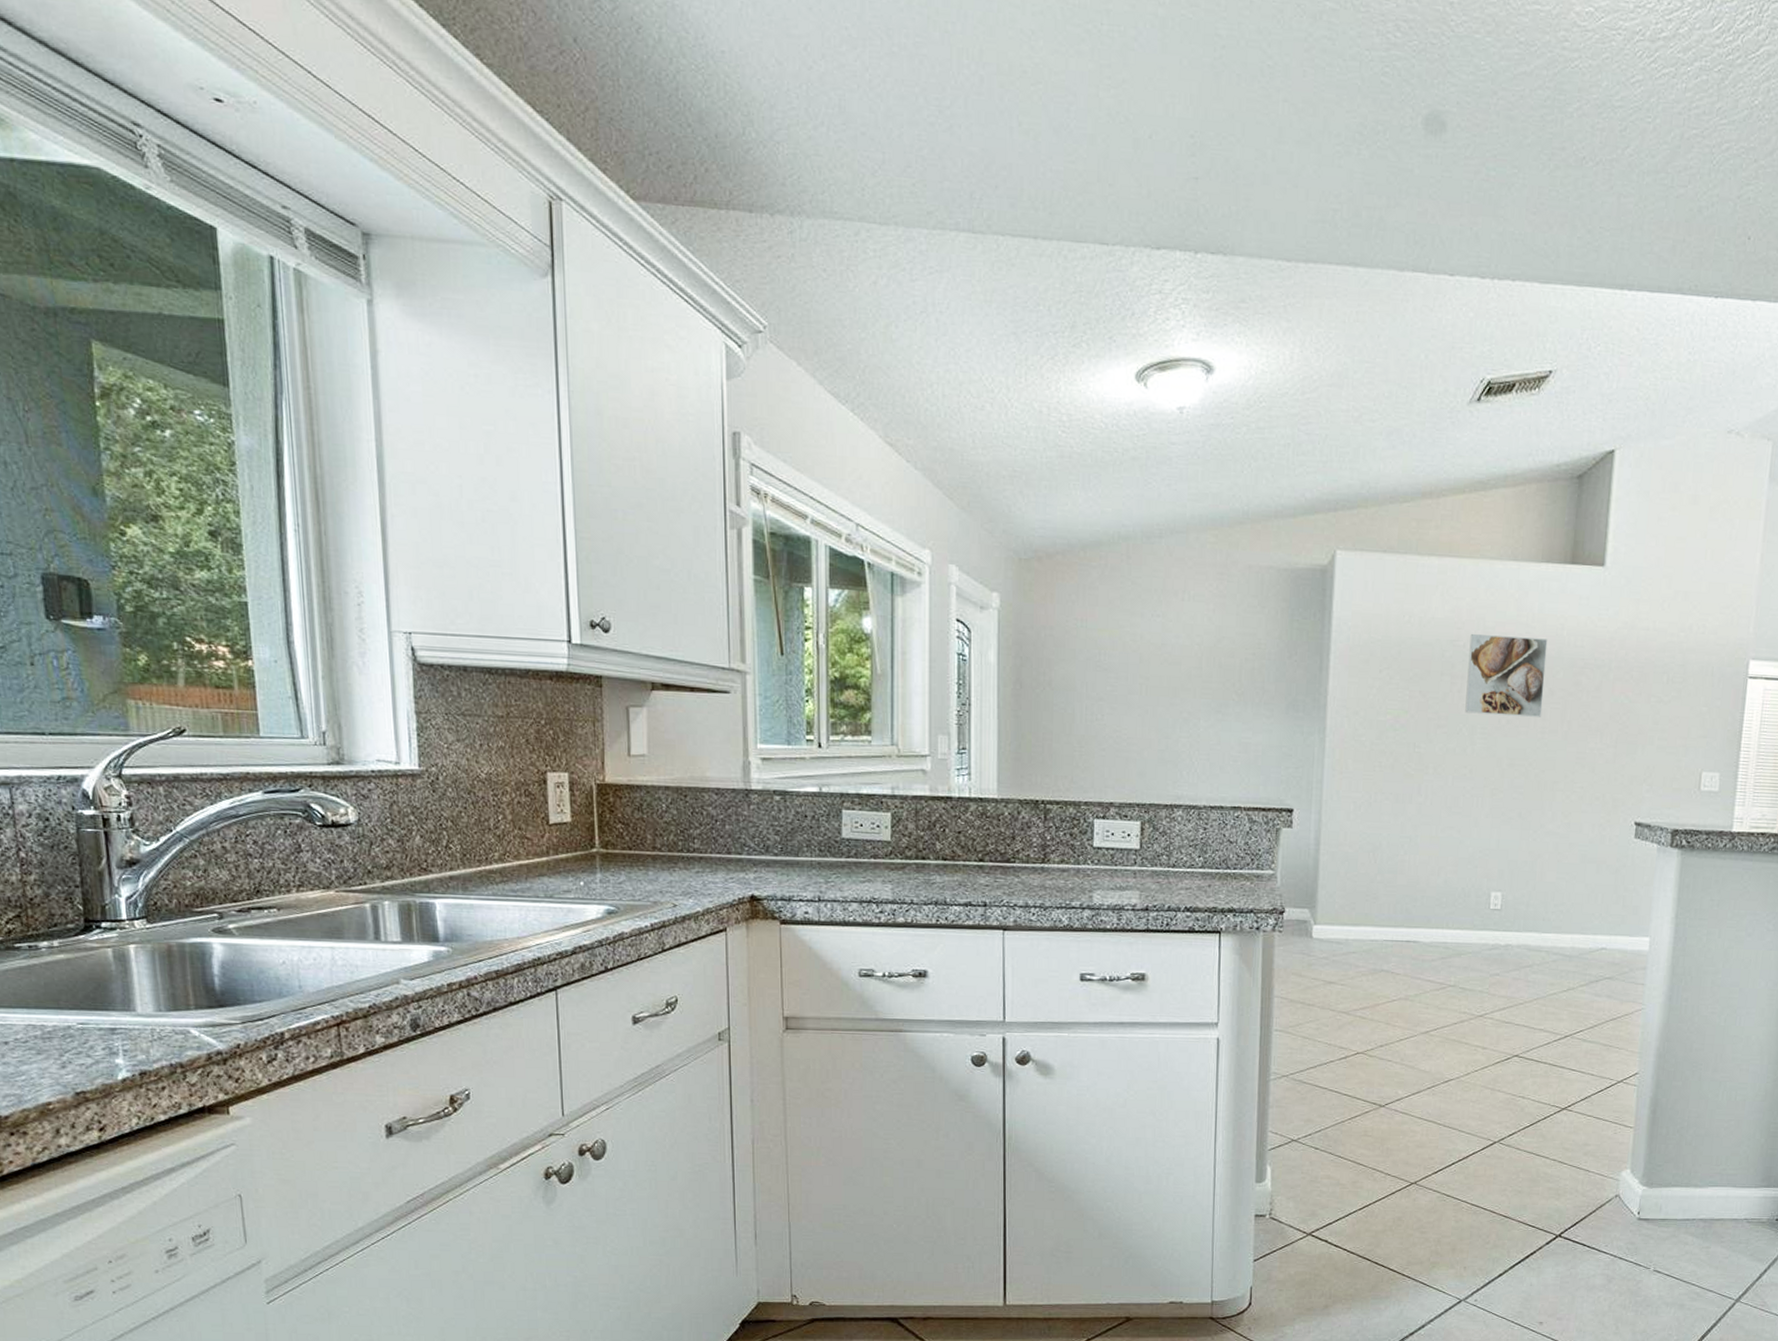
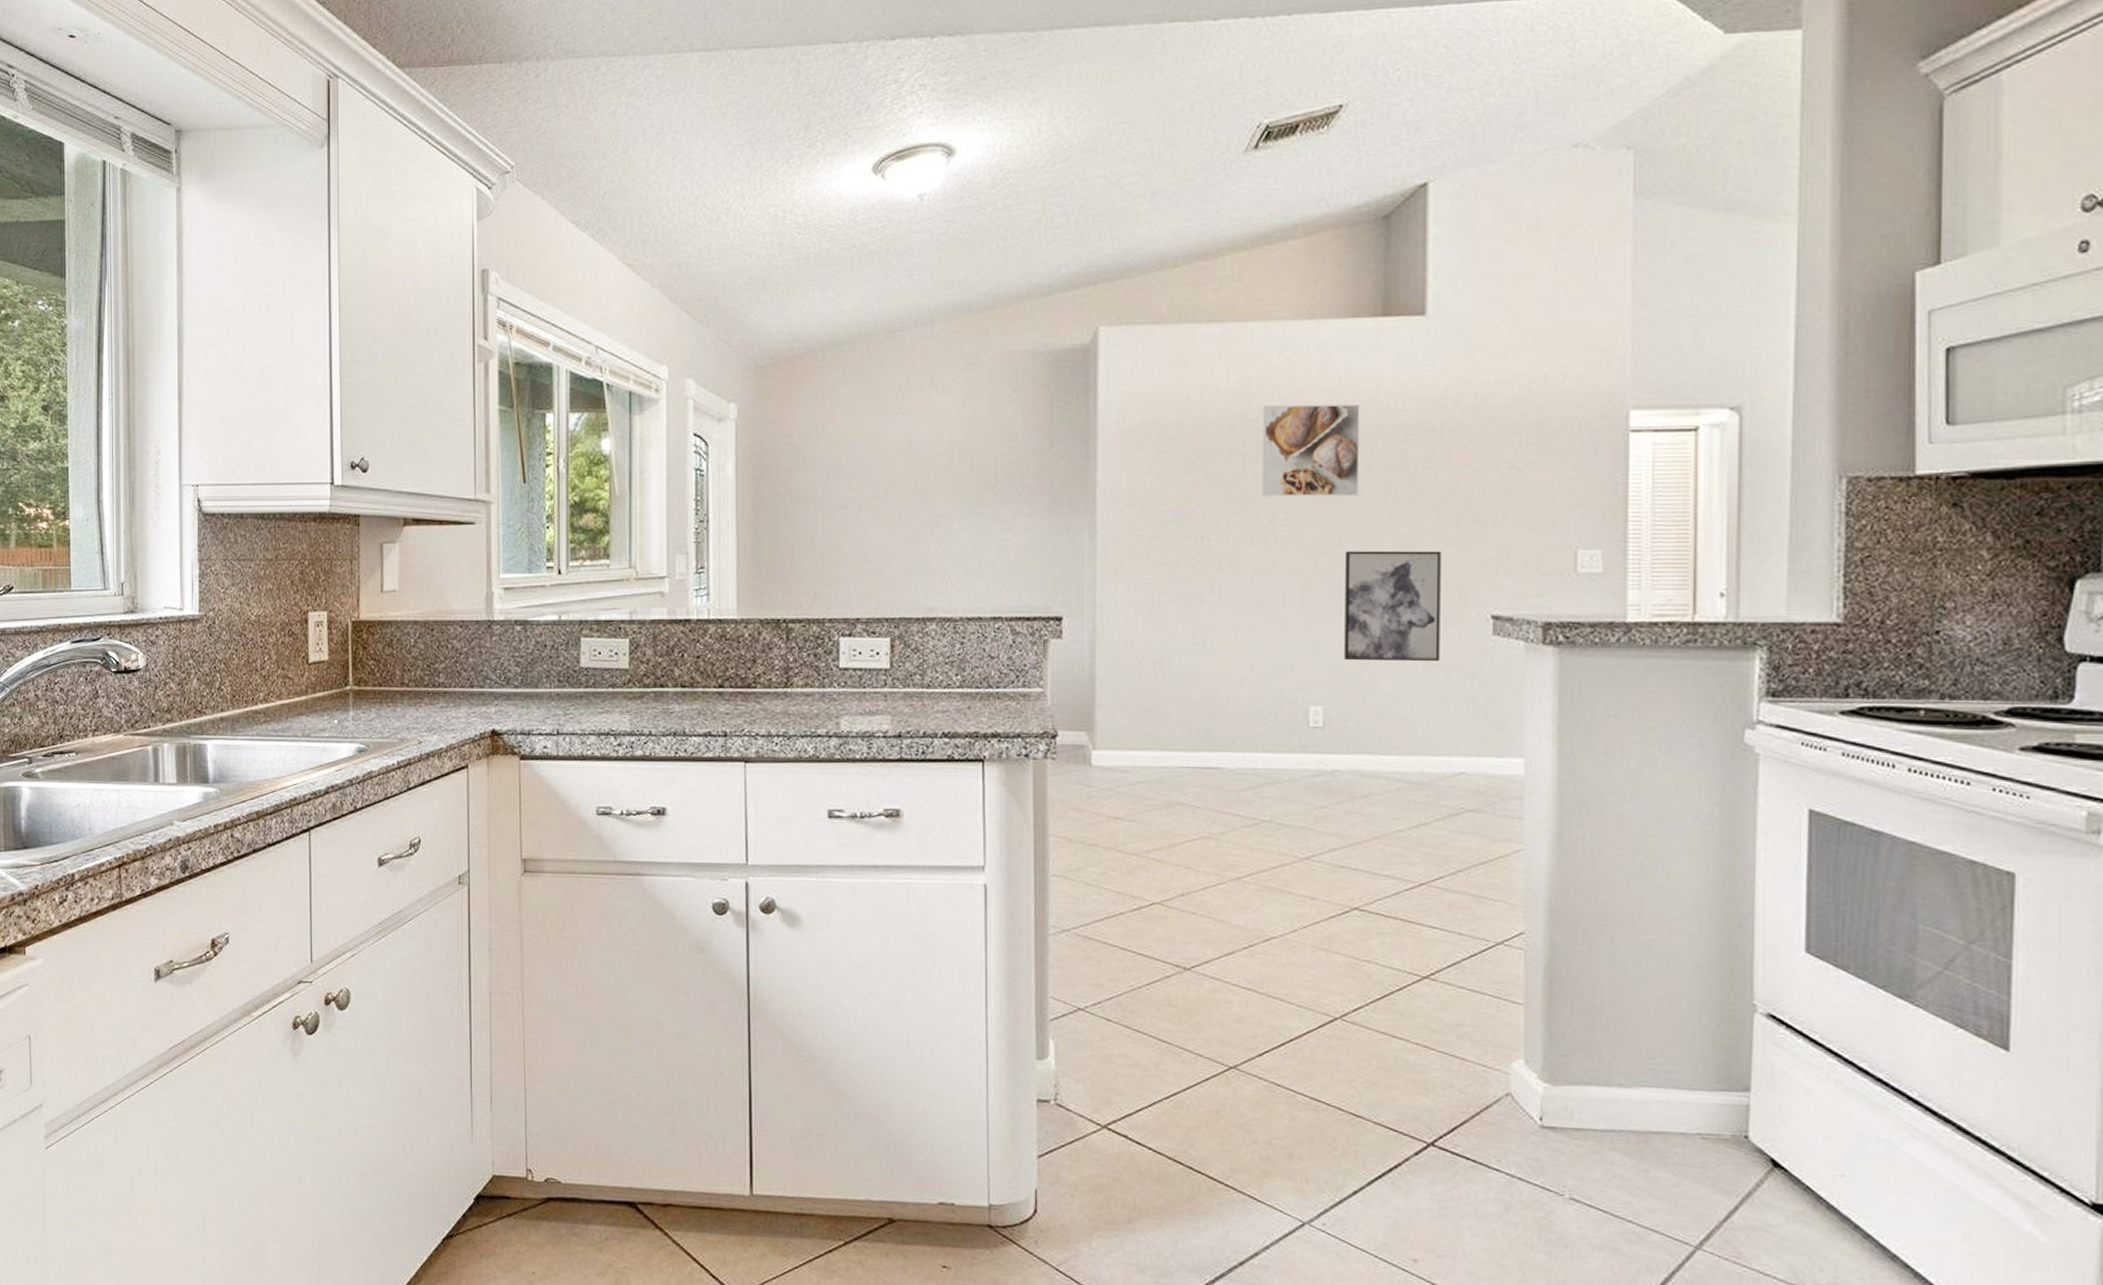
wall art: none [1521,763,1601,858] -> present [1344,551,1441,661]

